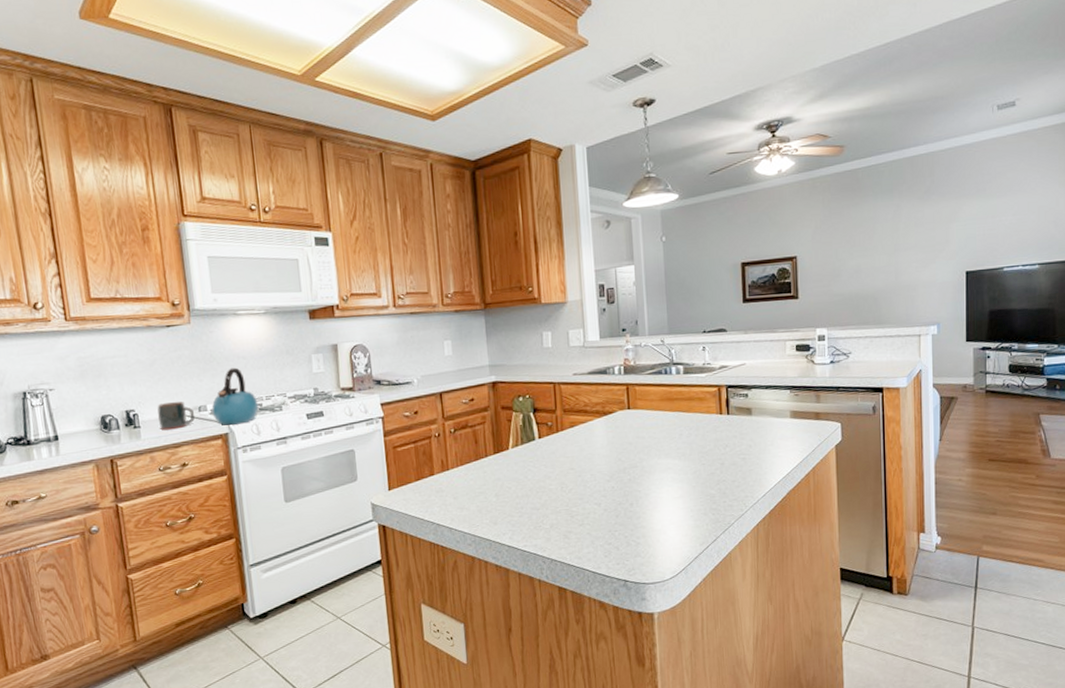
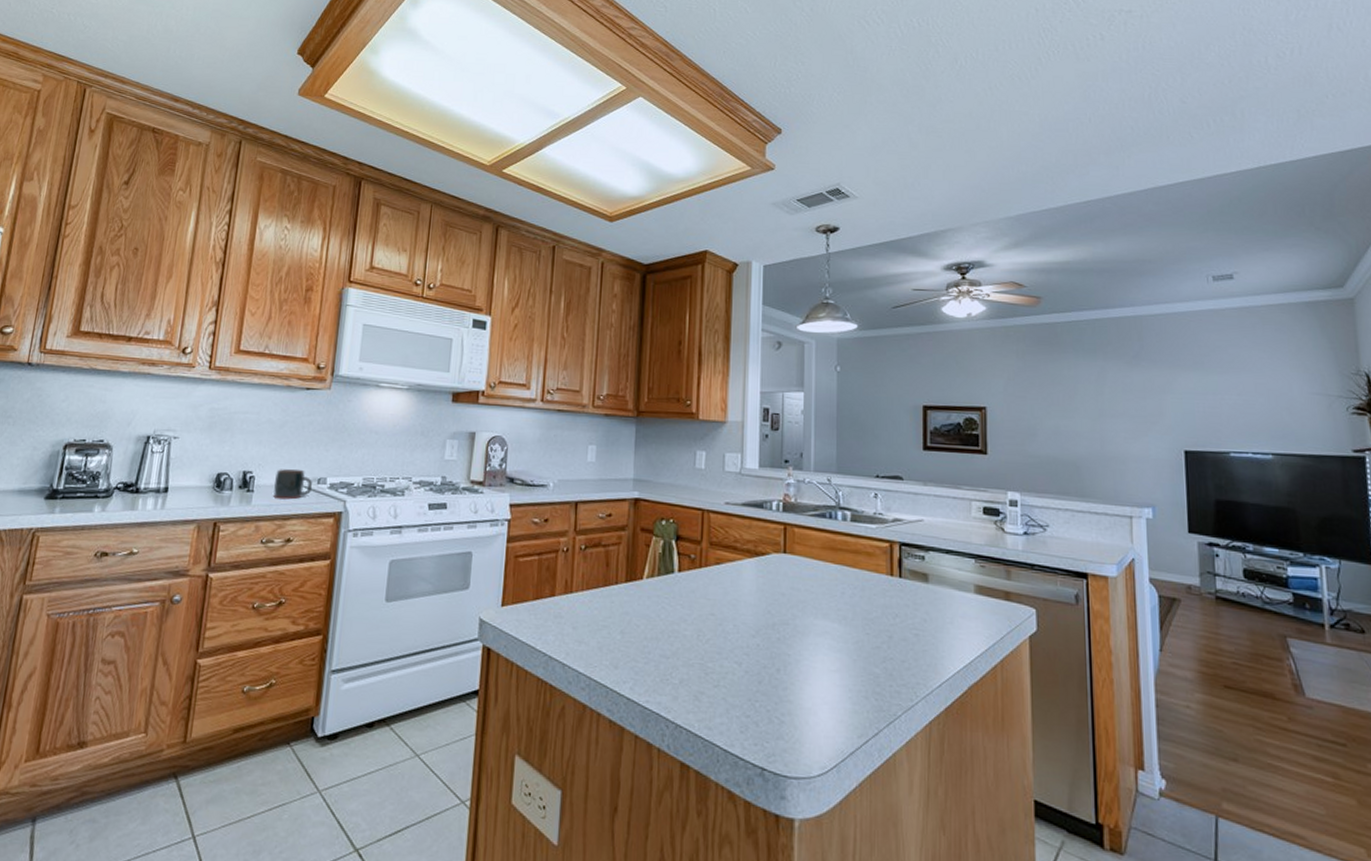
kettle: present [211,367,259,426] -> none [330,441,381,504]

